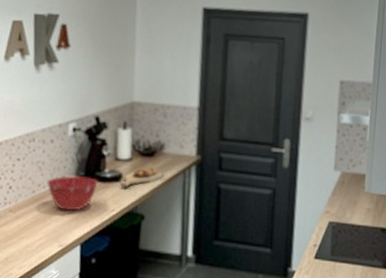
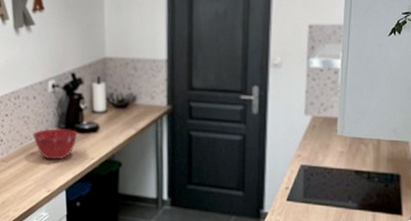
cutting board: present [120,166,162,188] -> none [98,117,136,138]

